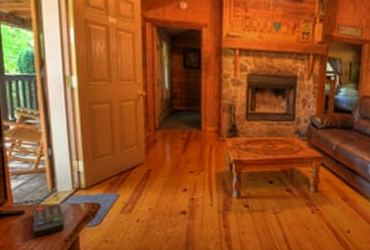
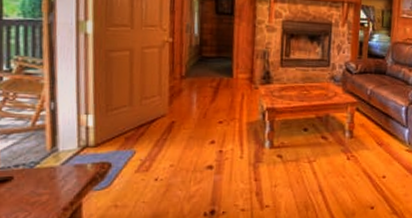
remote control: present [32,204,65,238] -> none [22,166,65,208]

